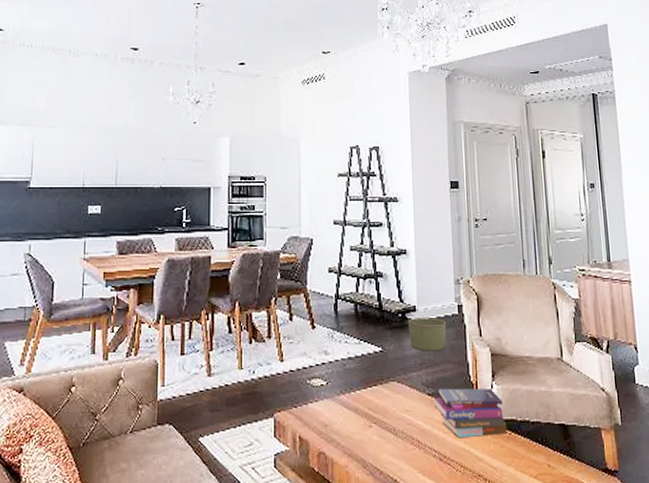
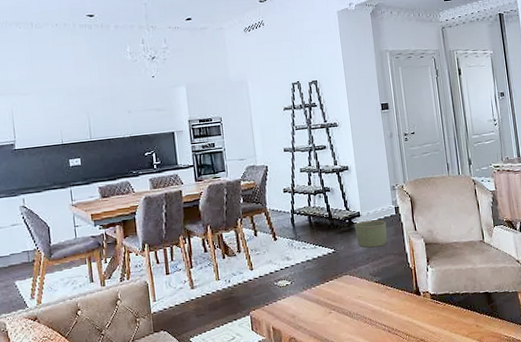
books: present [434,388,507,439] -> none [380,271,442,314]

